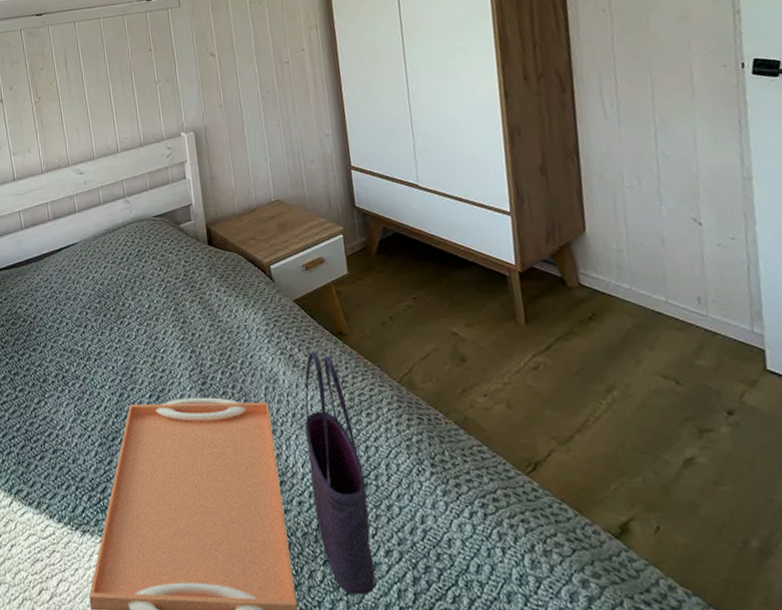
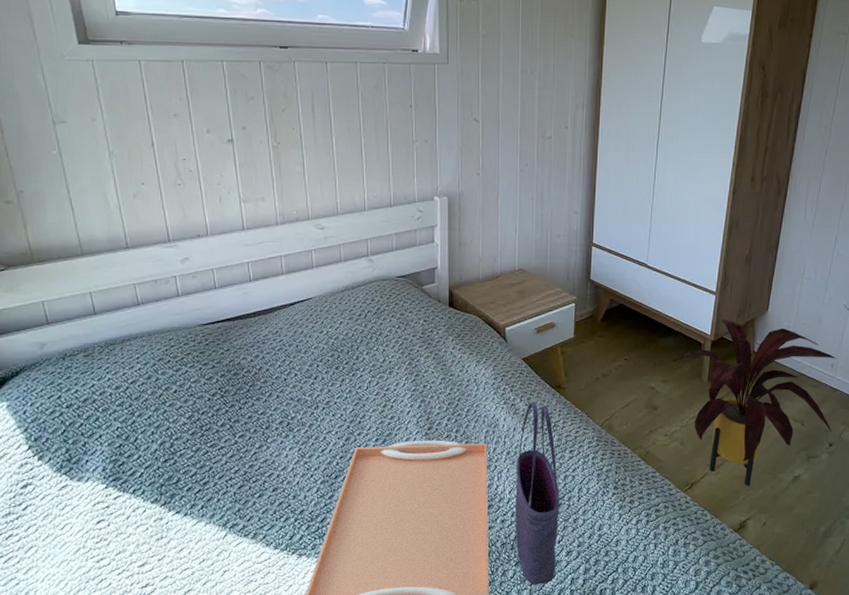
house plant: none [473,244,727,470] -> present [672,319,837,486]

